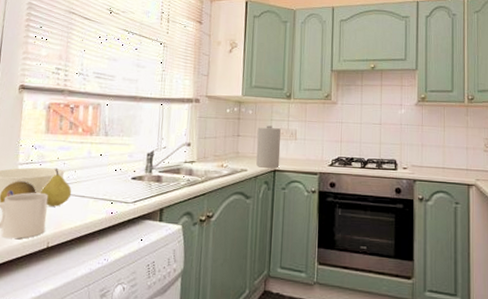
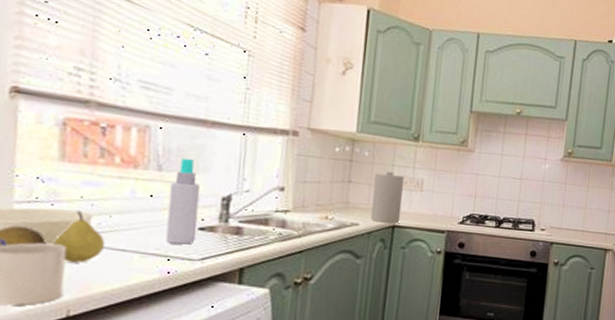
spray bottle: none [110,125,133,191] -> present [165,158,201,245]

